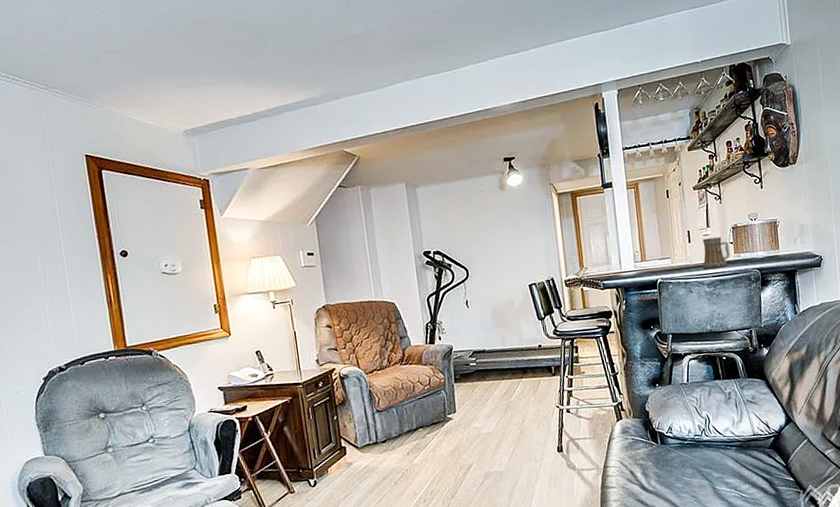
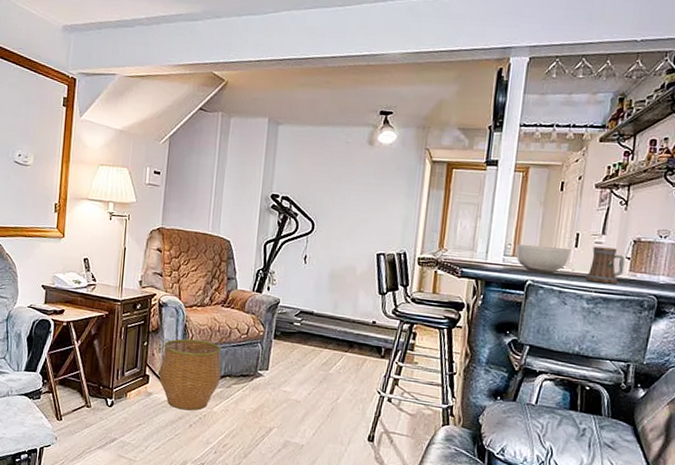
basket: none [352,400,415,471] -> present [158,338,222,411]
bowl: none [642,246,686,272] -> present [515,244,570,274]

